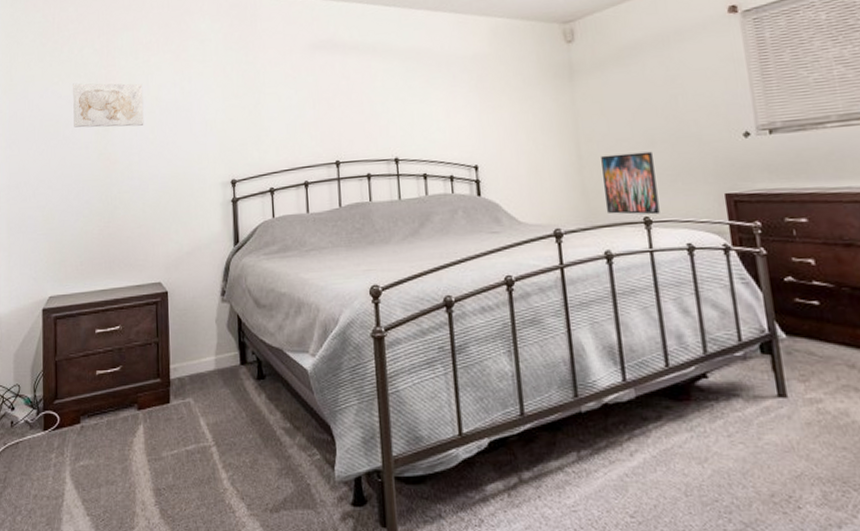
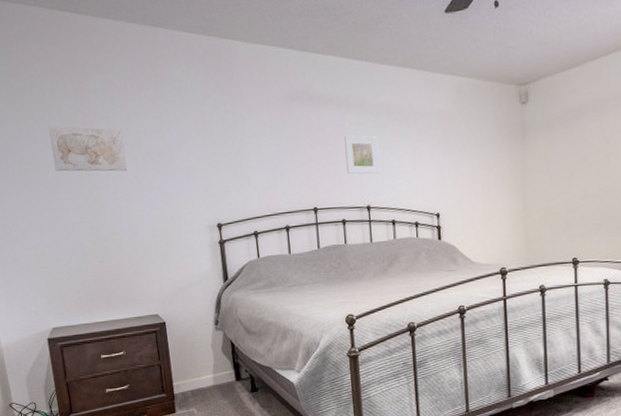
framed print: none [370,82,410,124] -> present [344,135,381,174]
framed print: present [601,151,660,215] -> none [543,203,586,256]

